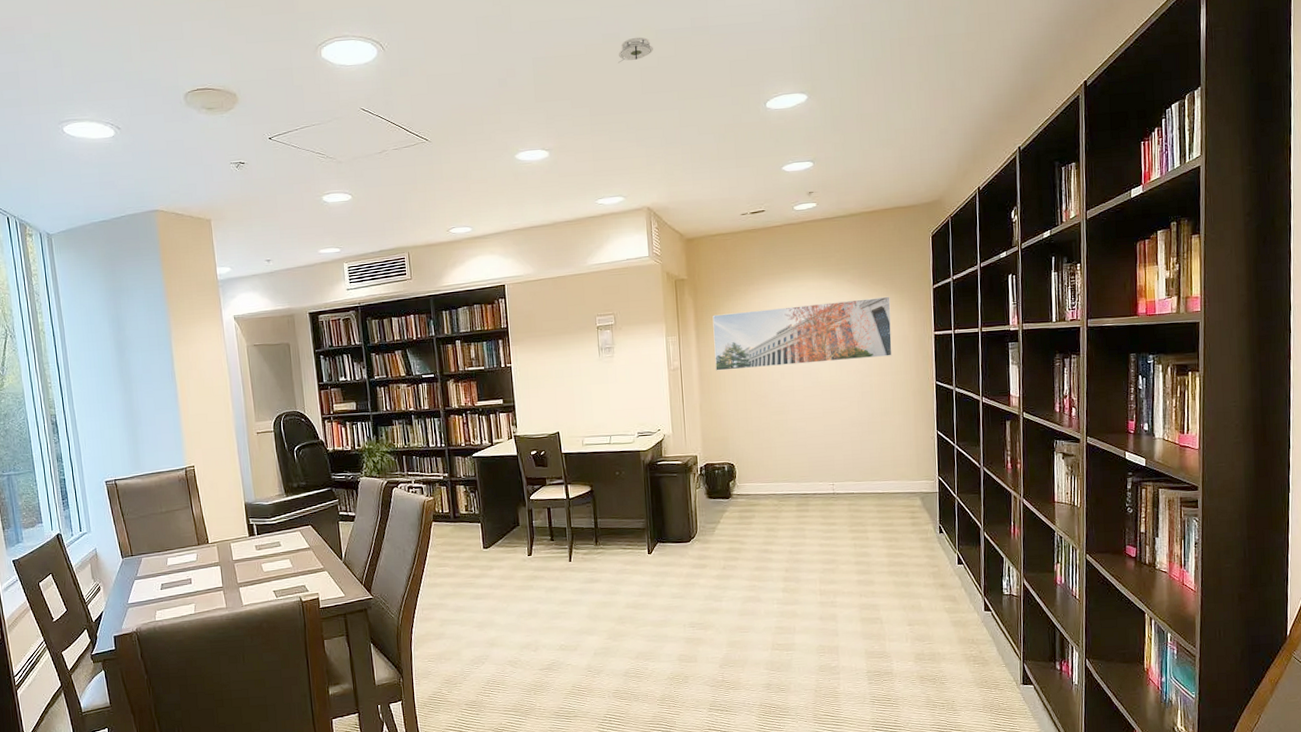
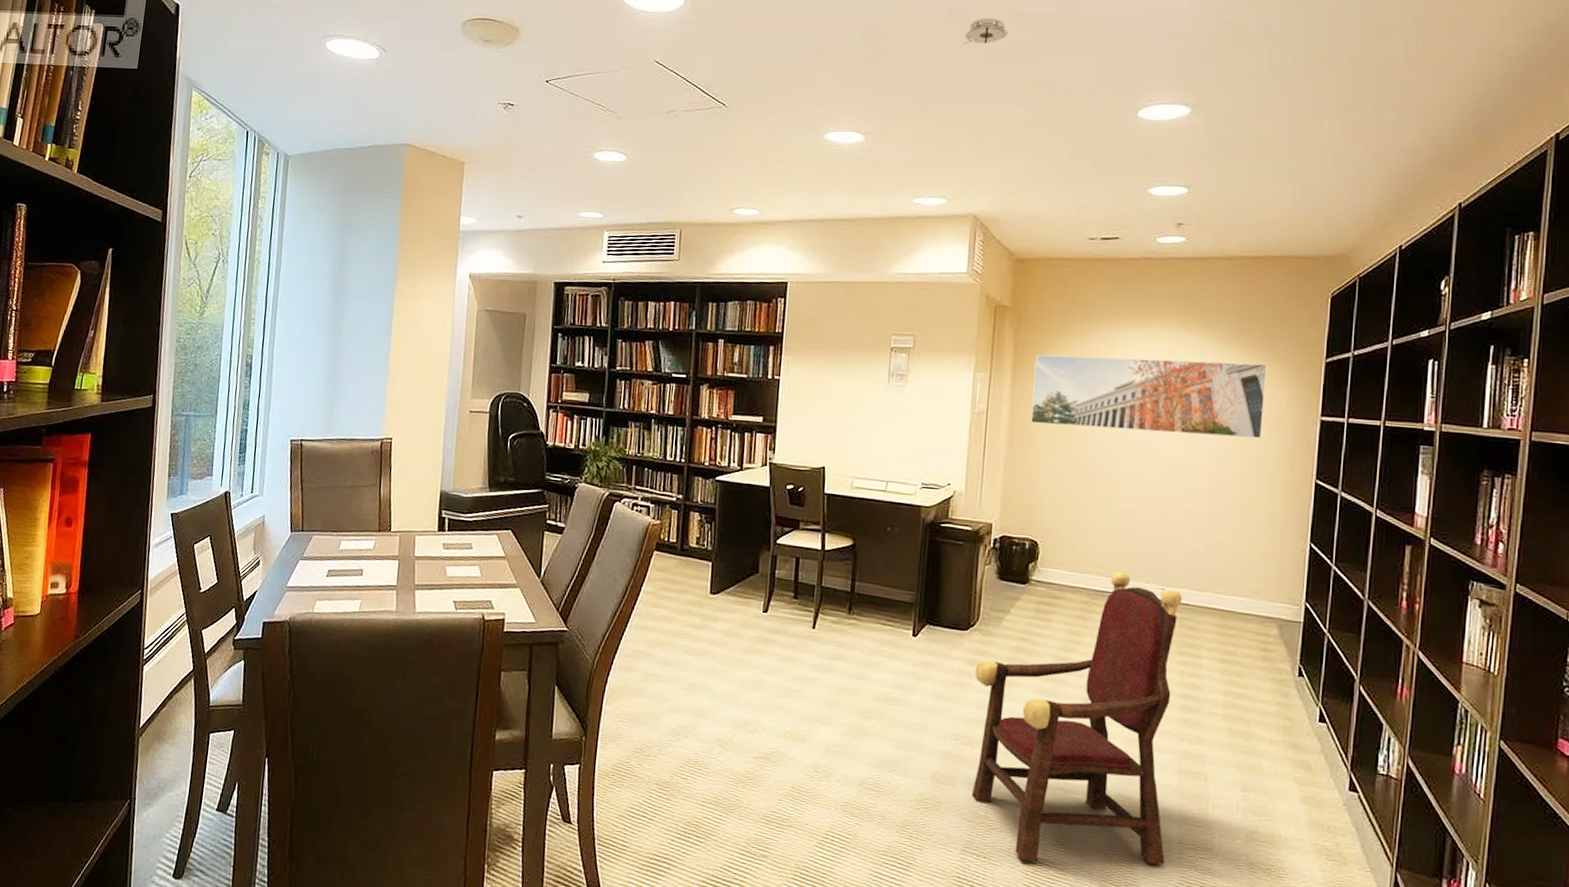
armchair: none [699,477,859,707] -> present [971,572,1183,865]

